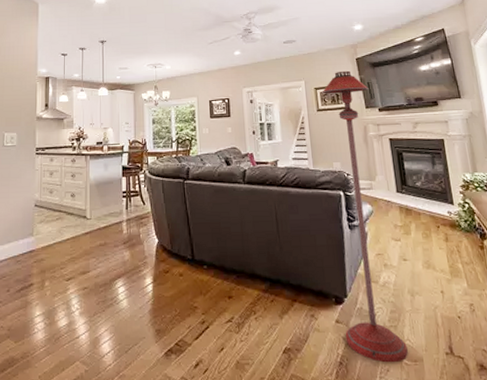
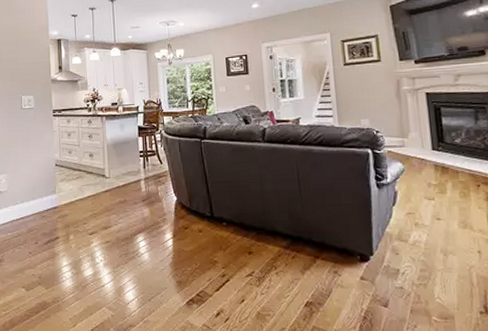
floor lamp: present [322,70,408,363] -> none [349,19,438,320]

